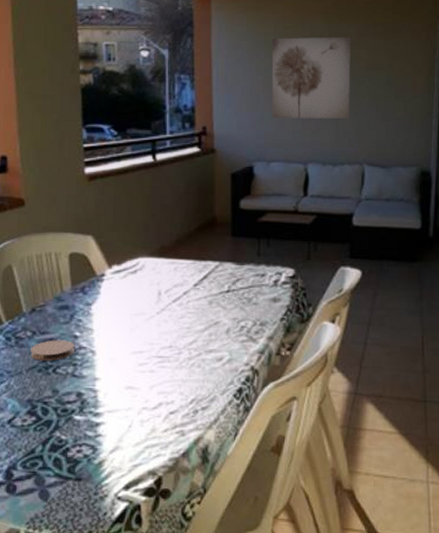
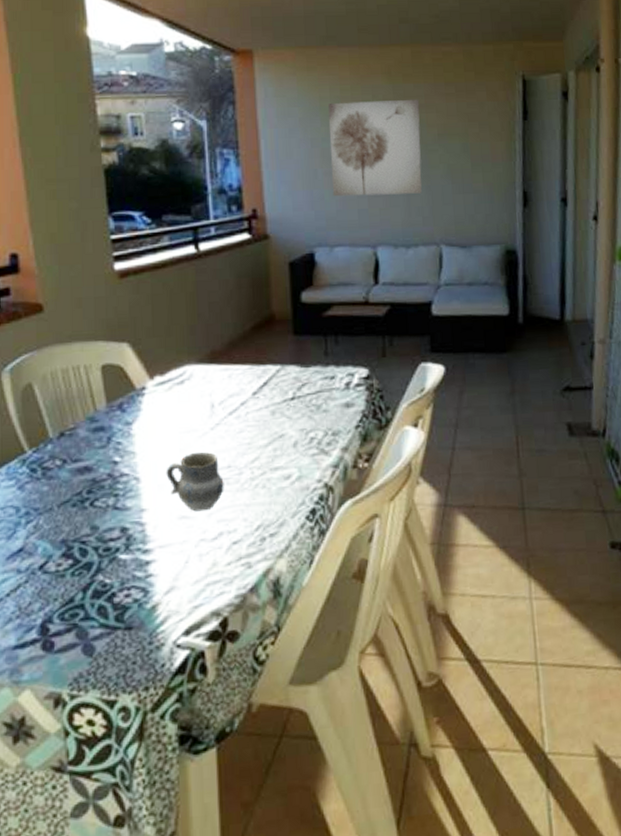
coaster: present [30,340,75,361] -> none [61,467,115,494]
cup: none [117,333,165,384] -> present [166,452,224,512]

